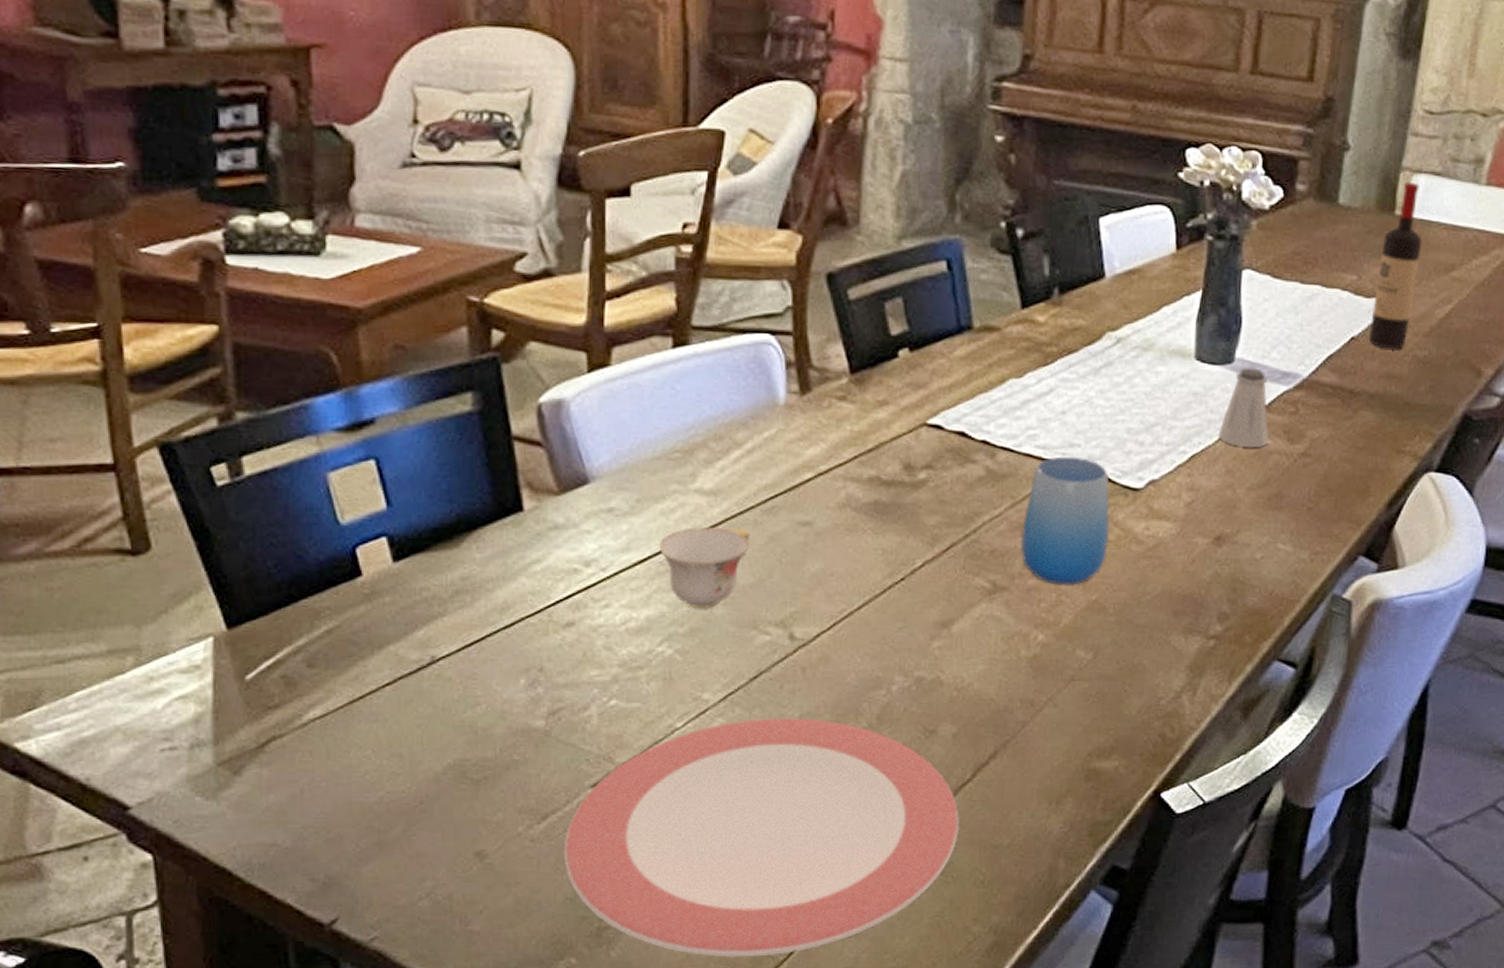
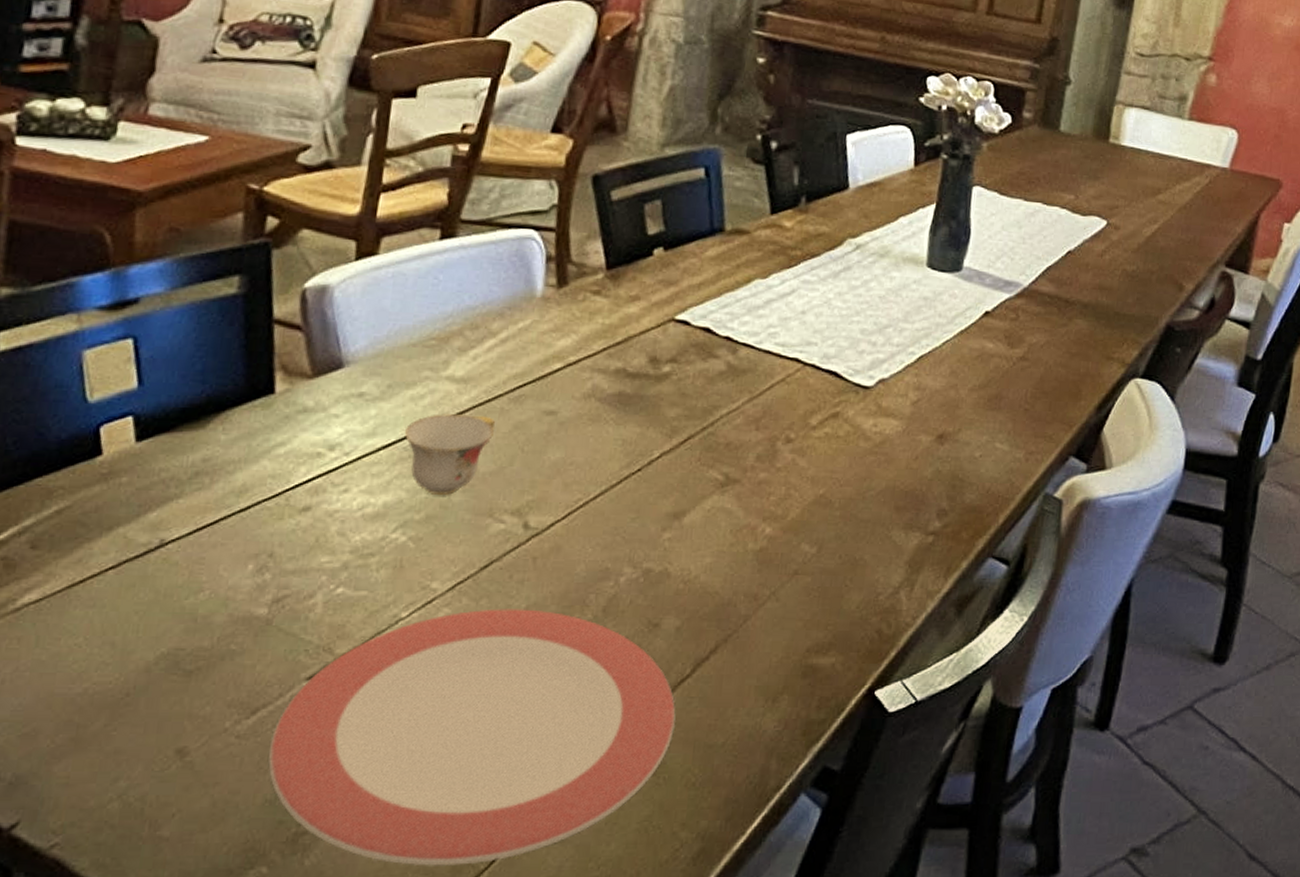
cup: present [1020,456,1110,585] -> none [754,354,843,479]
saltshaker: present [1219,367,1269,448] -> none [945,275,992,351]
wine bottle: present [1368,183,1423,349] -> none [1083,115,1133,264]

